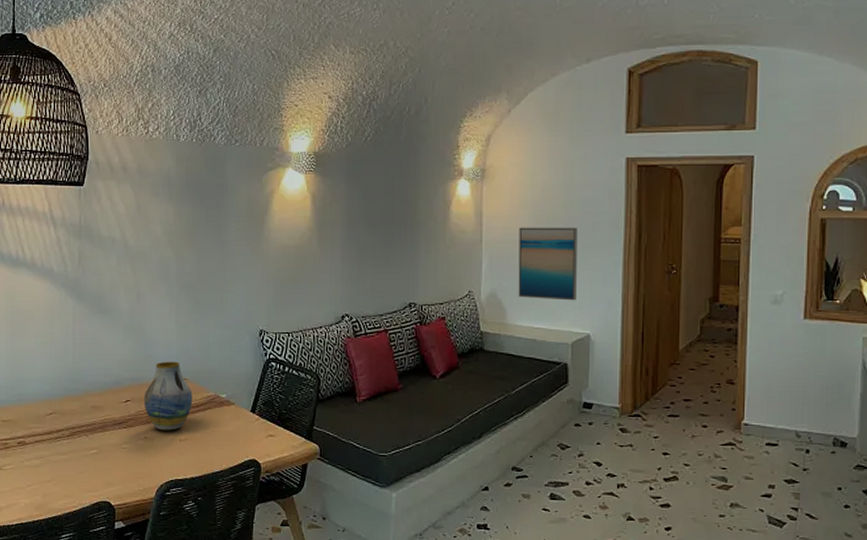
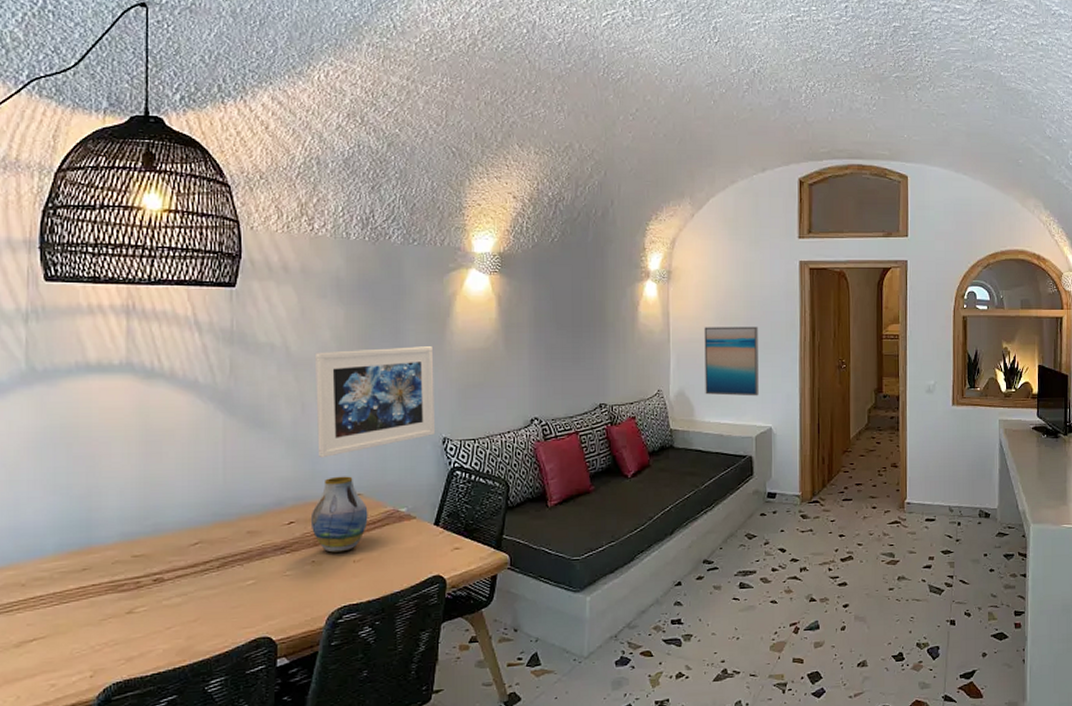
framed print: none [149,242,253,344] -> present [316,346,436,458]

